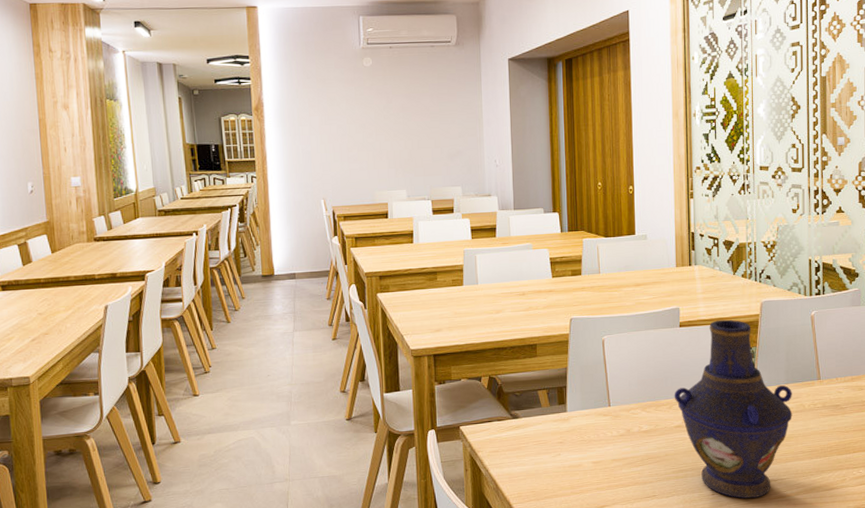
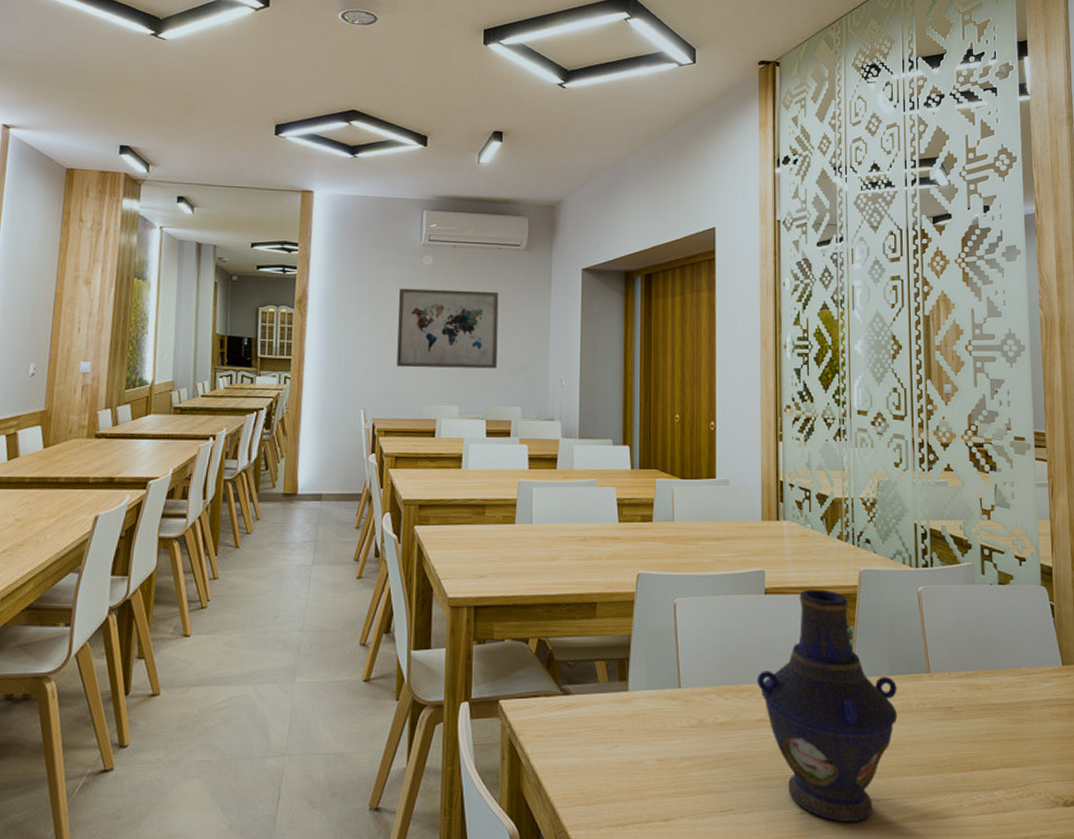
wall art: none [344,86,437,160] -> present [396,288,499,369]

